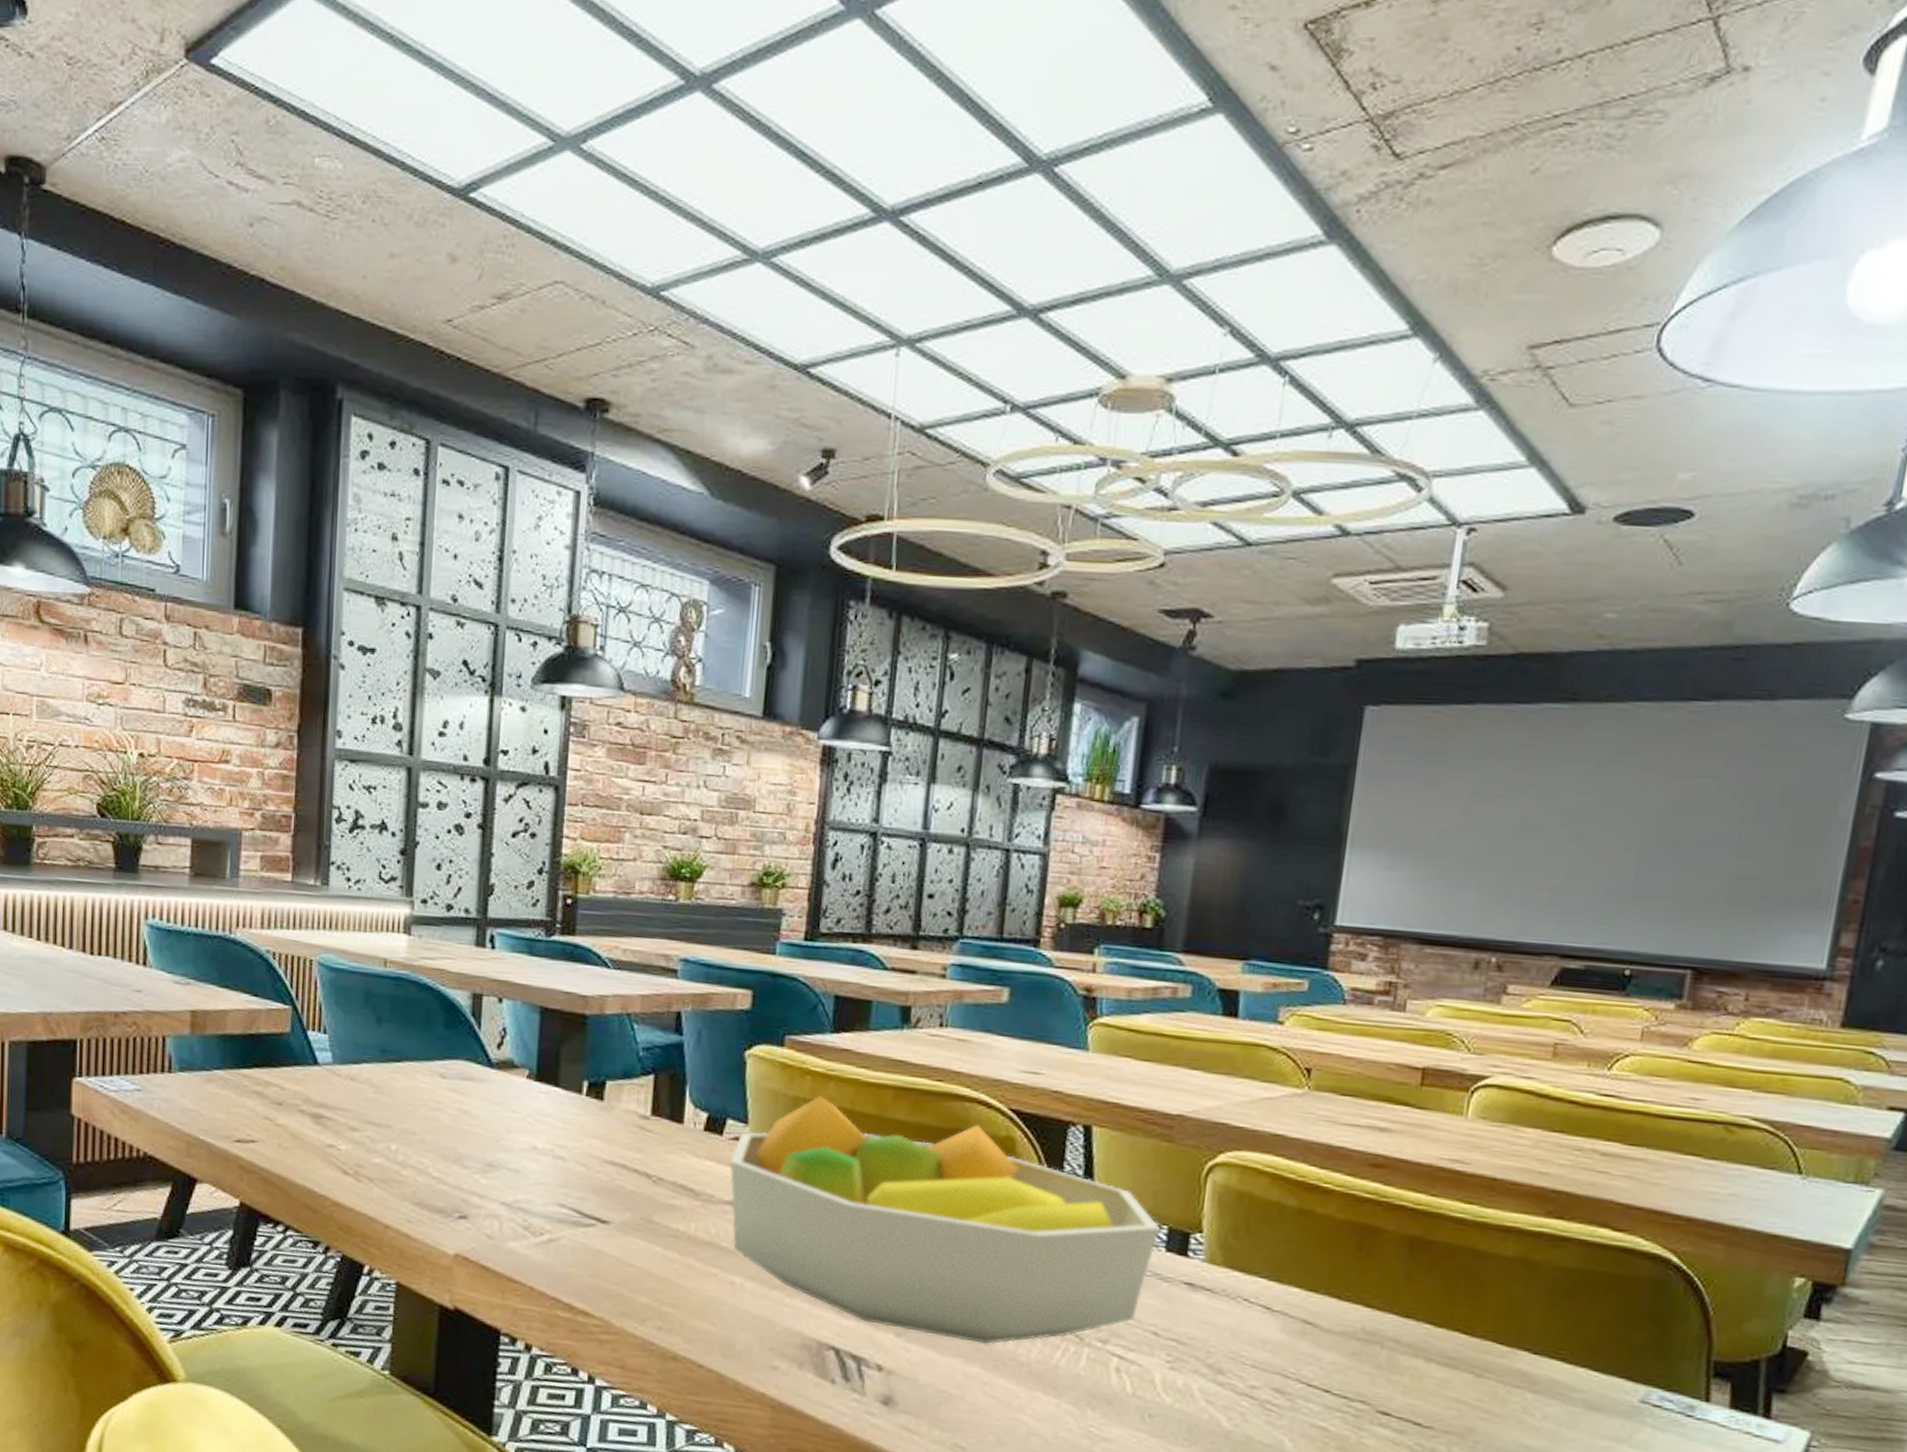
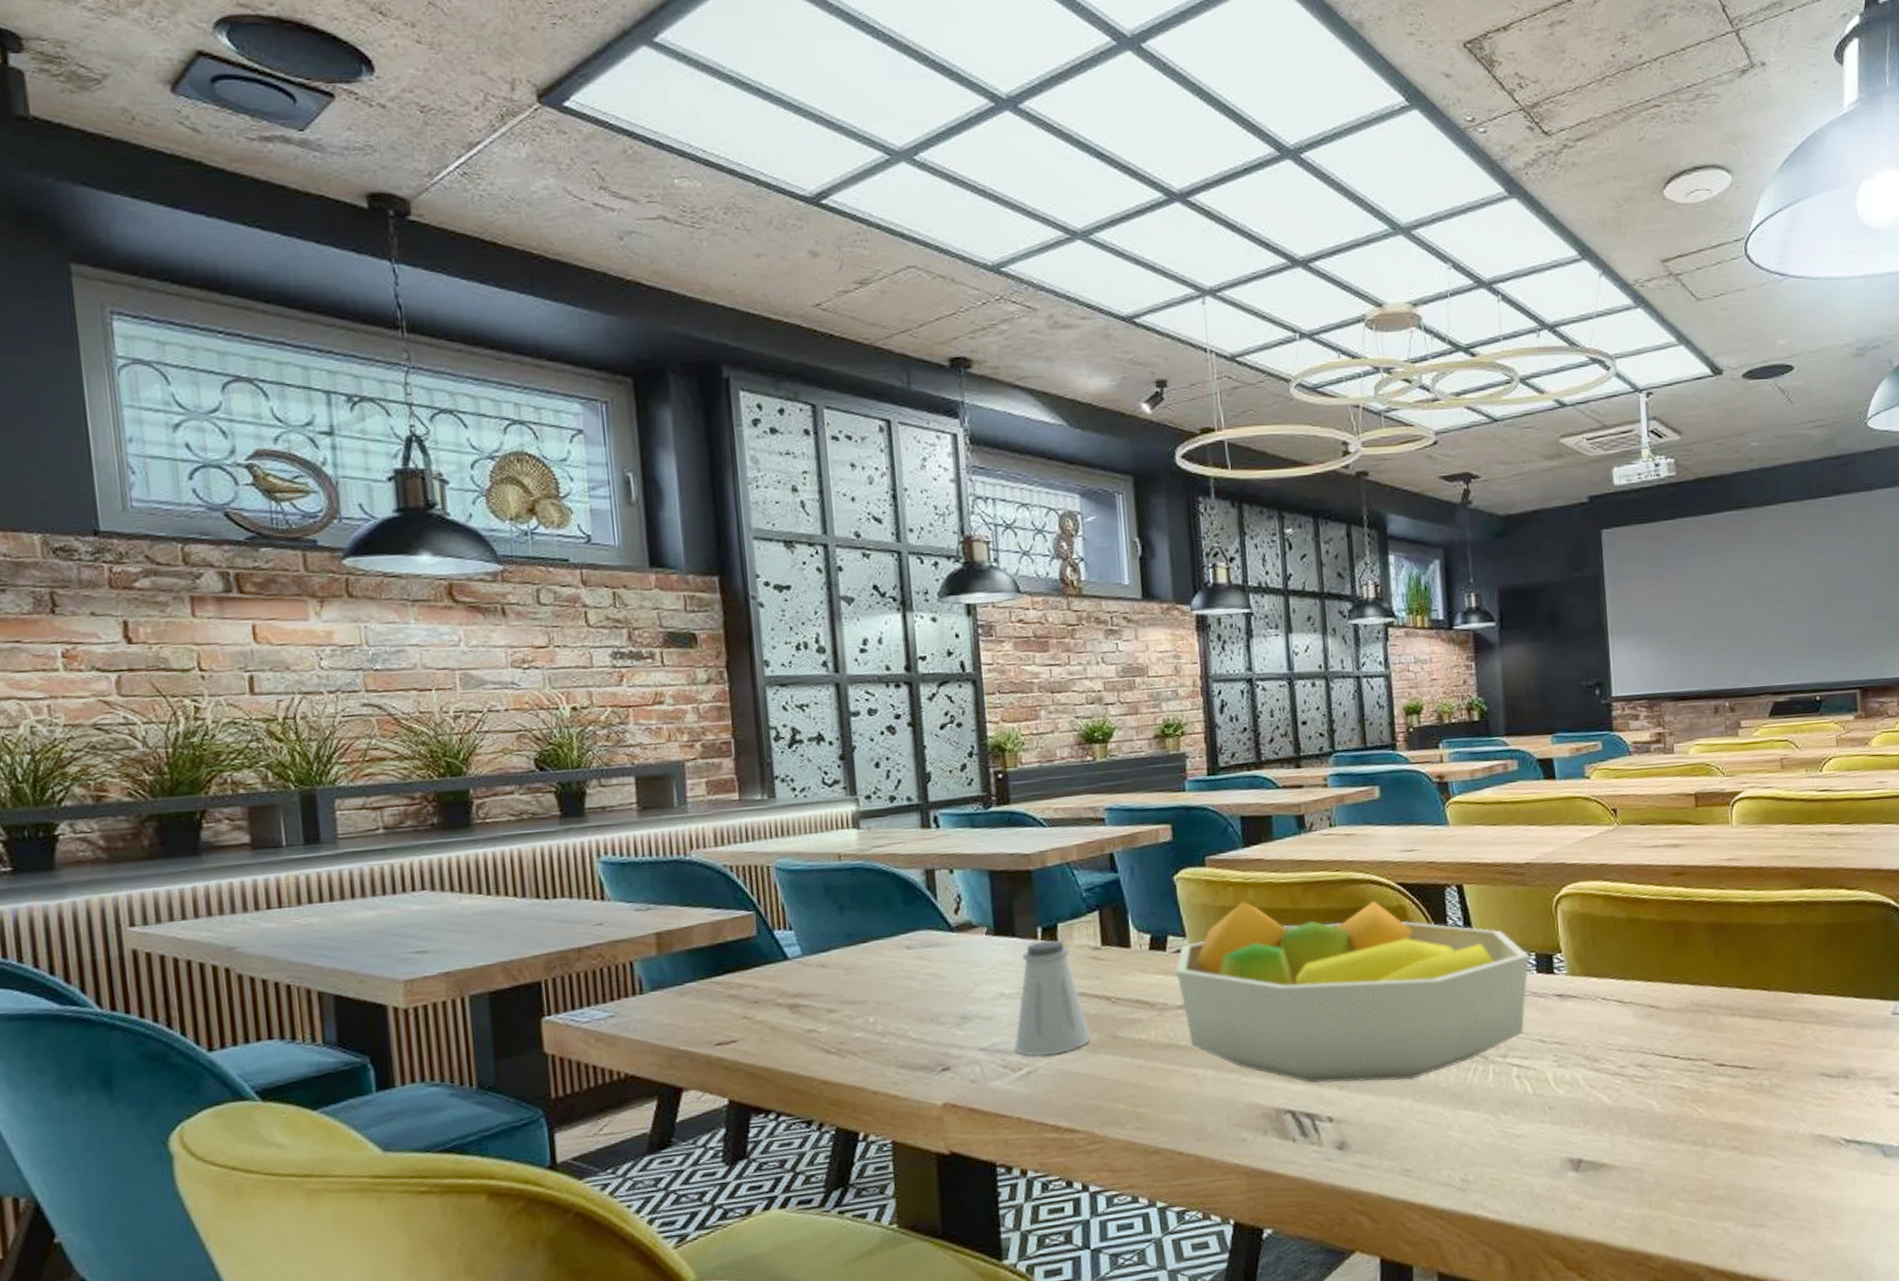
saltshaker: none [539,1097,623,1227] -> present [1015,940,1091,1056]

